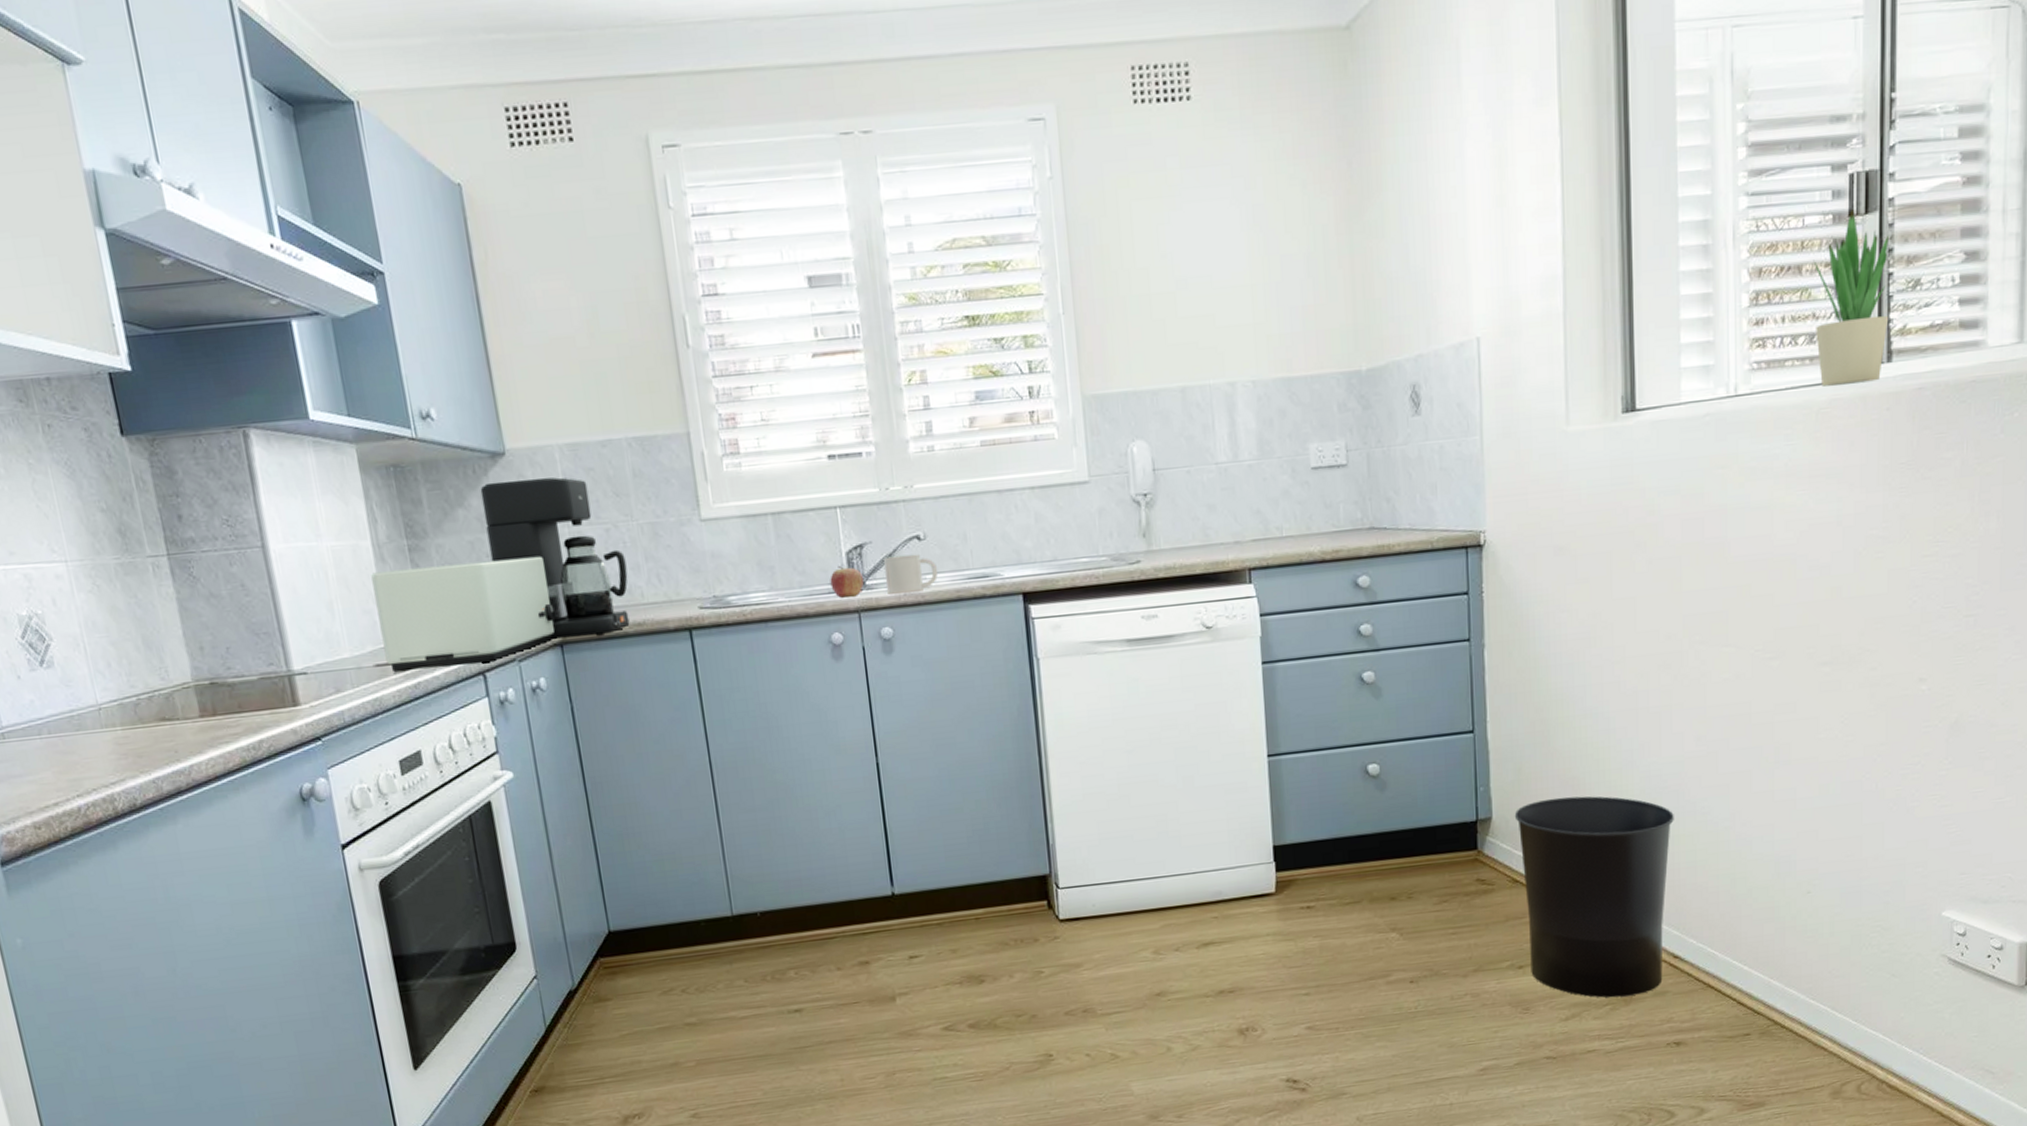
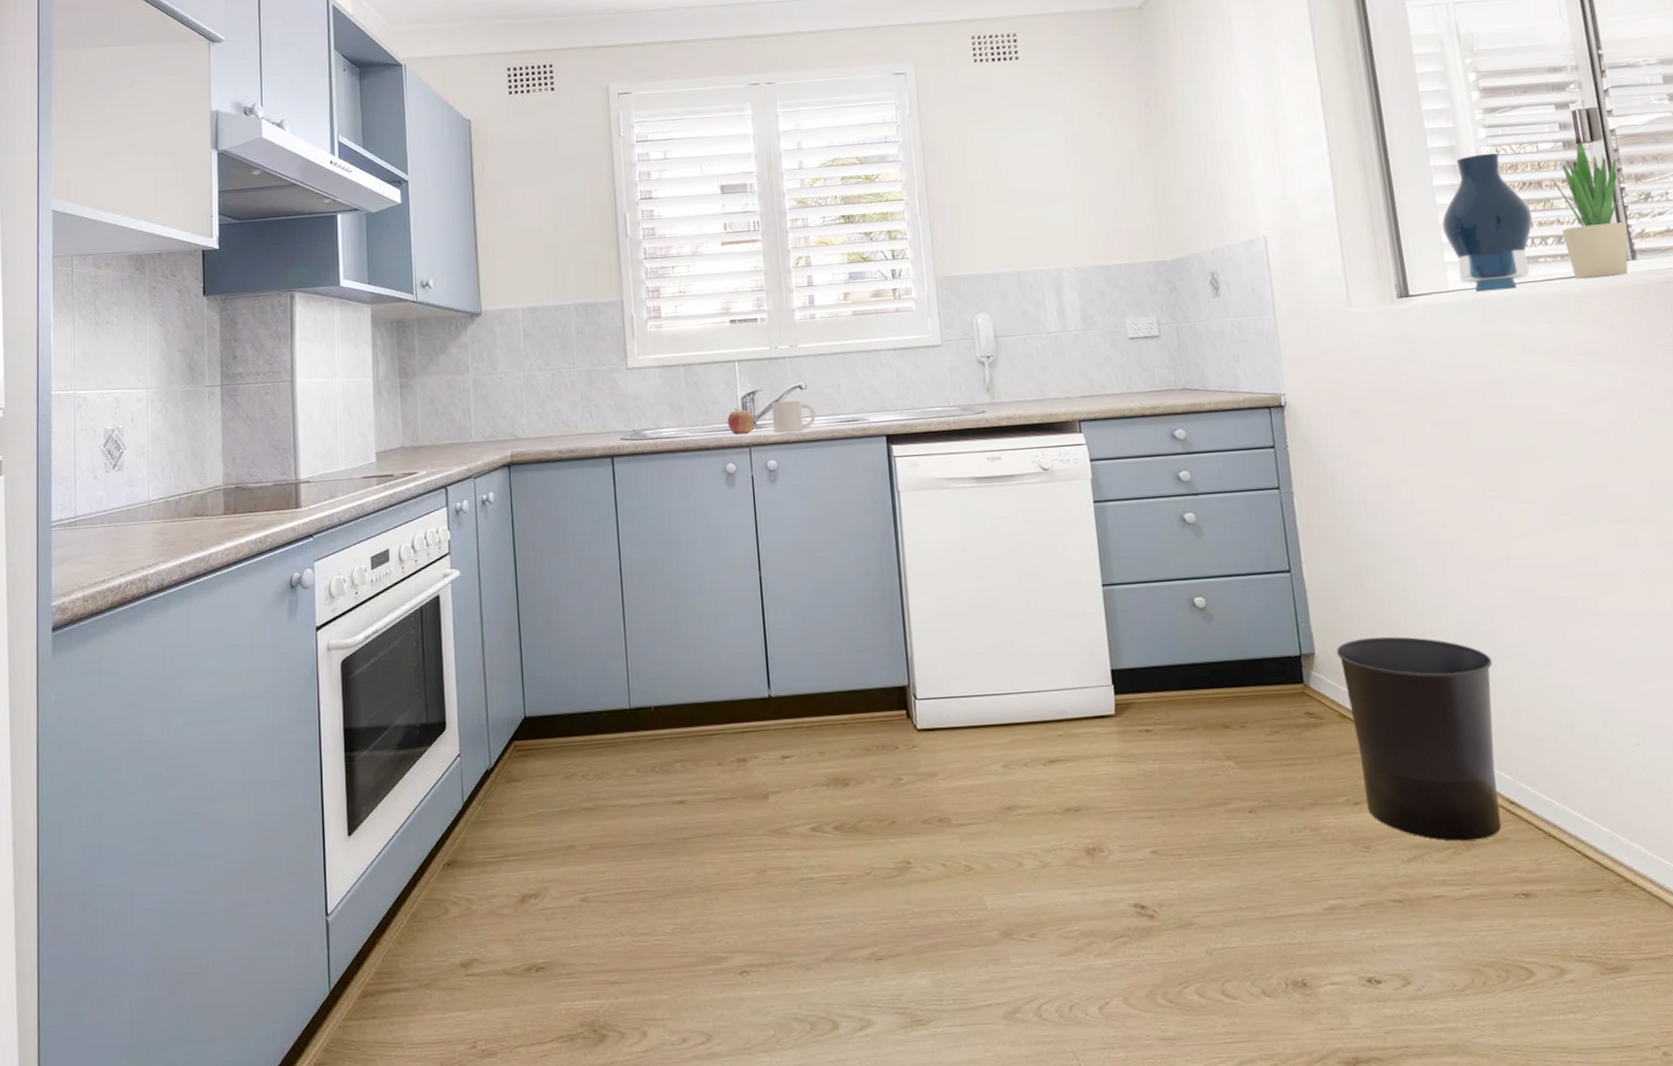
toaster: present [371,555,555,672] -> none [369,393,506,484]
coffee maker: present [480,477,630,640] -> none [459,333,566,462]
vase: none [1683,228,1785,405] -> present [1442,153,1533,293]

